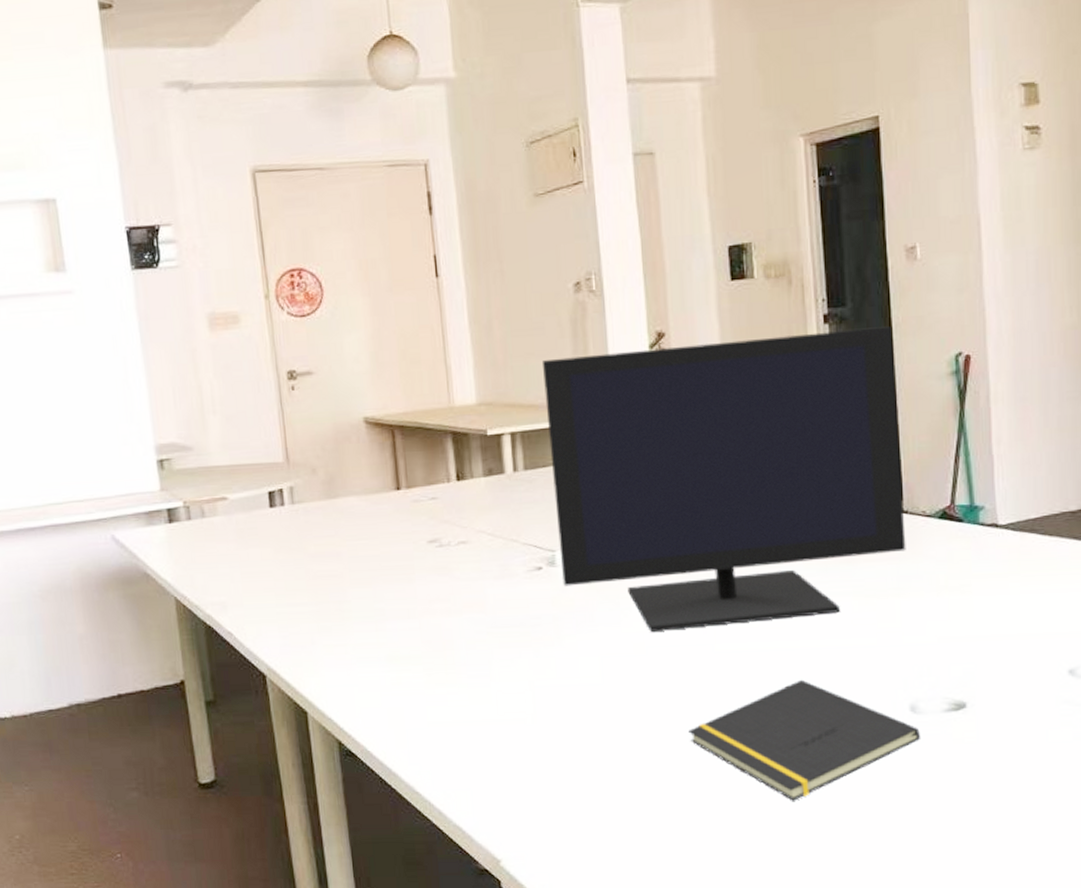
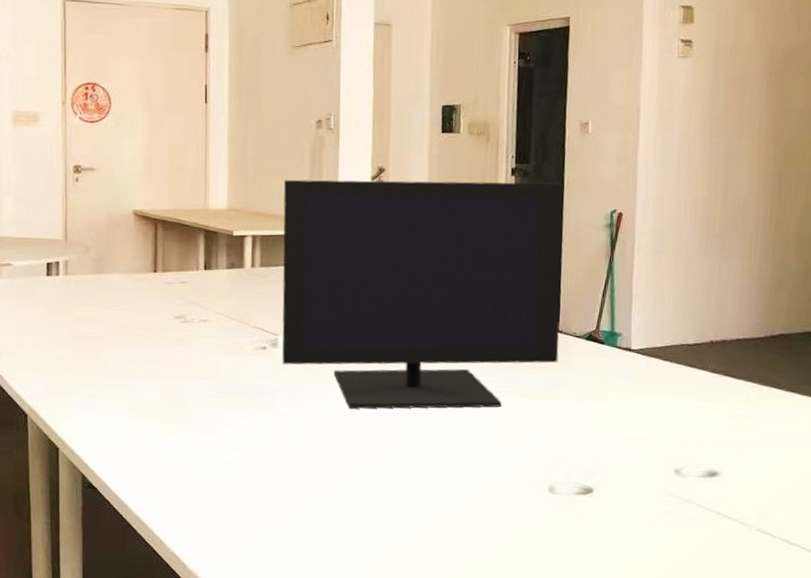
notepad: present [689,679,921,801] -> none [371,458,556,556]

